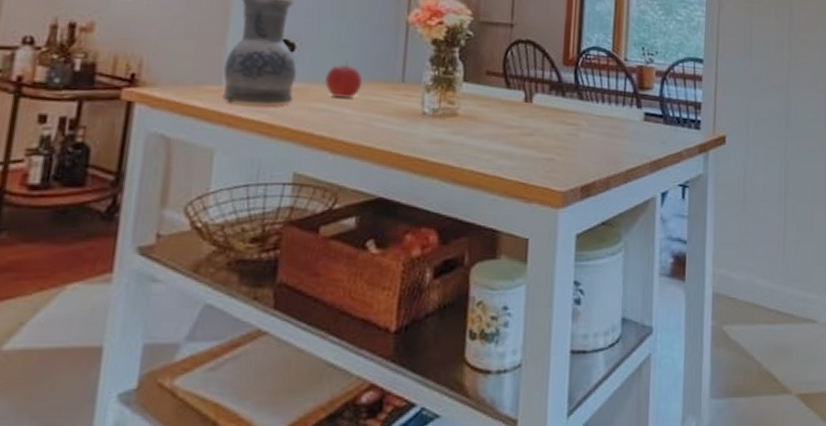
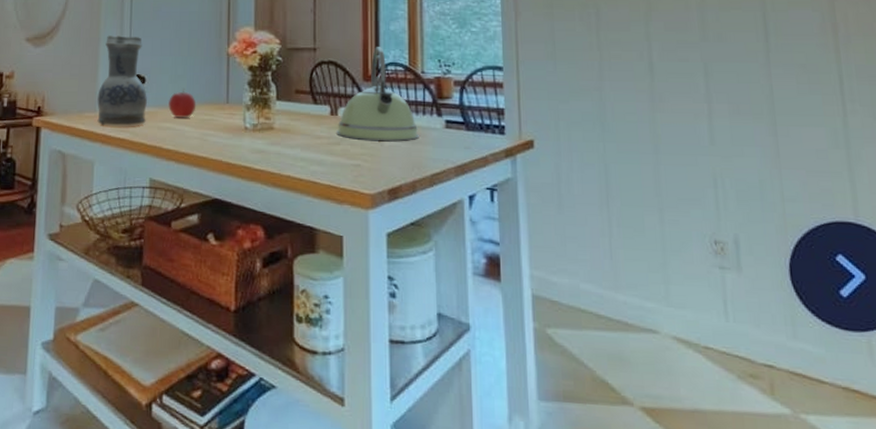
kettle: none [529,28,617,134] -> present [336,47,419,142]

